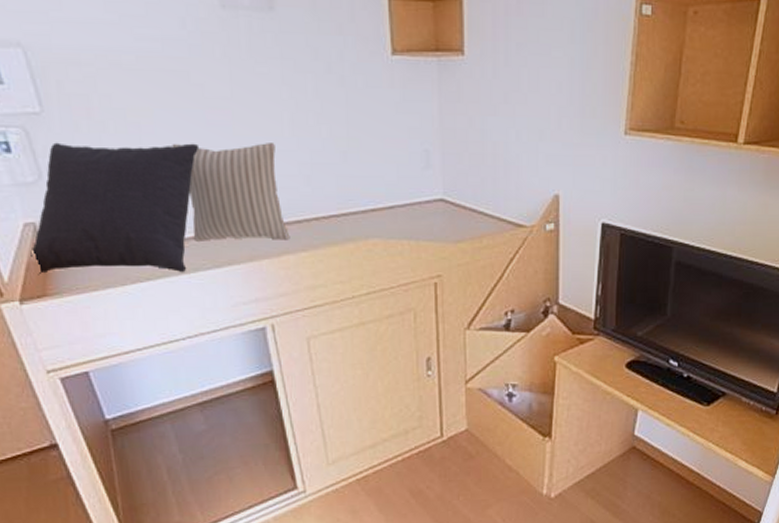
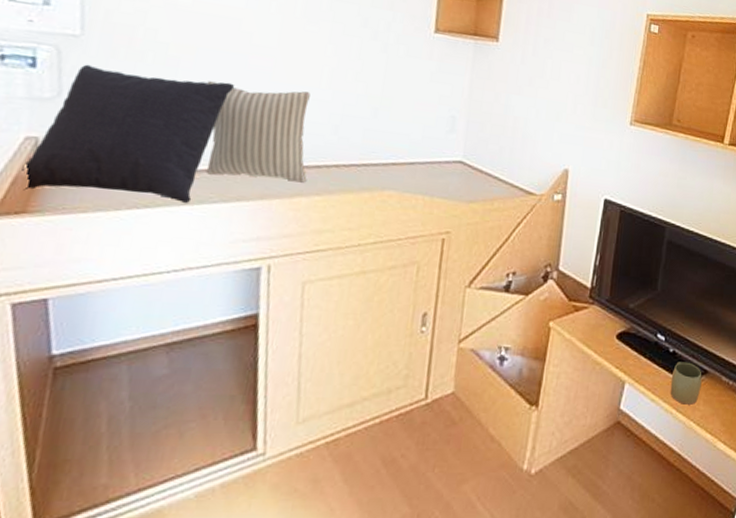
mug: none [686,385,720,427] -> present [670,361,702,405]

